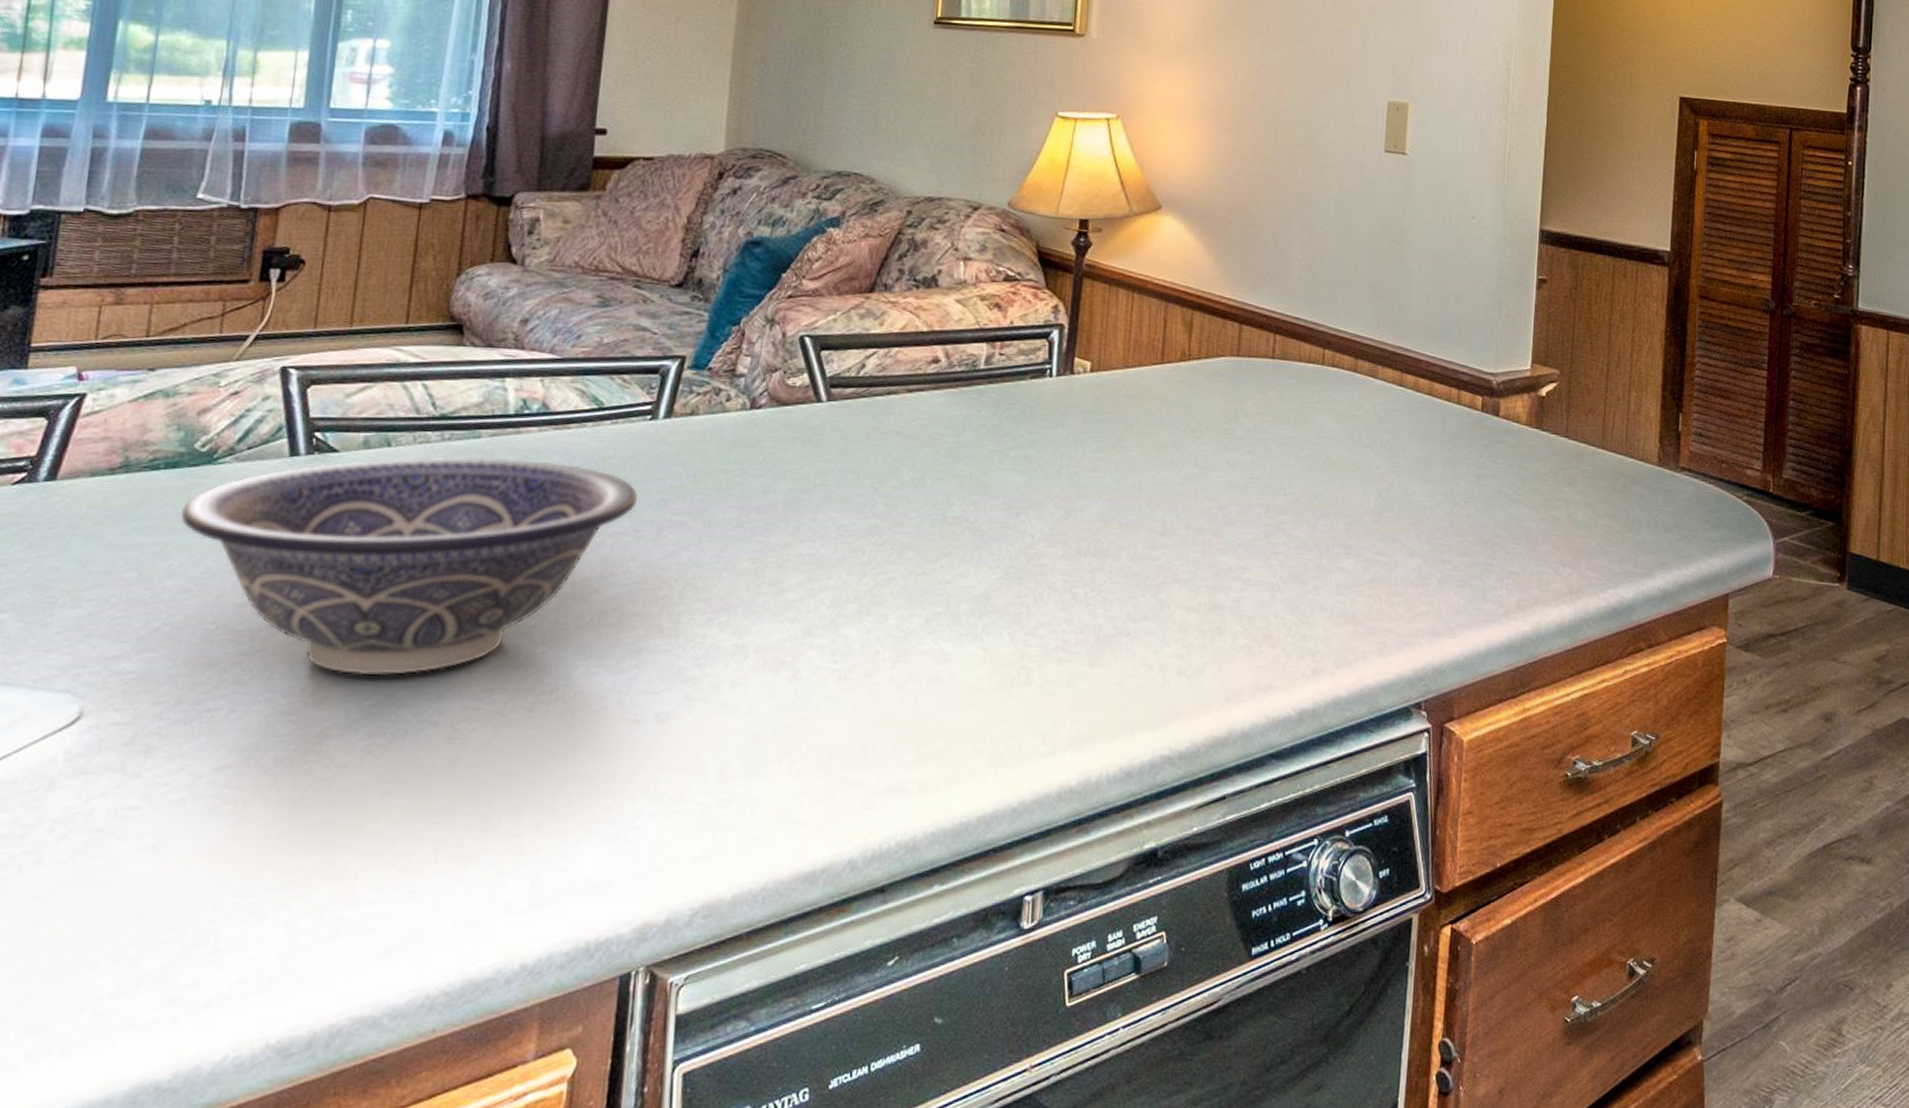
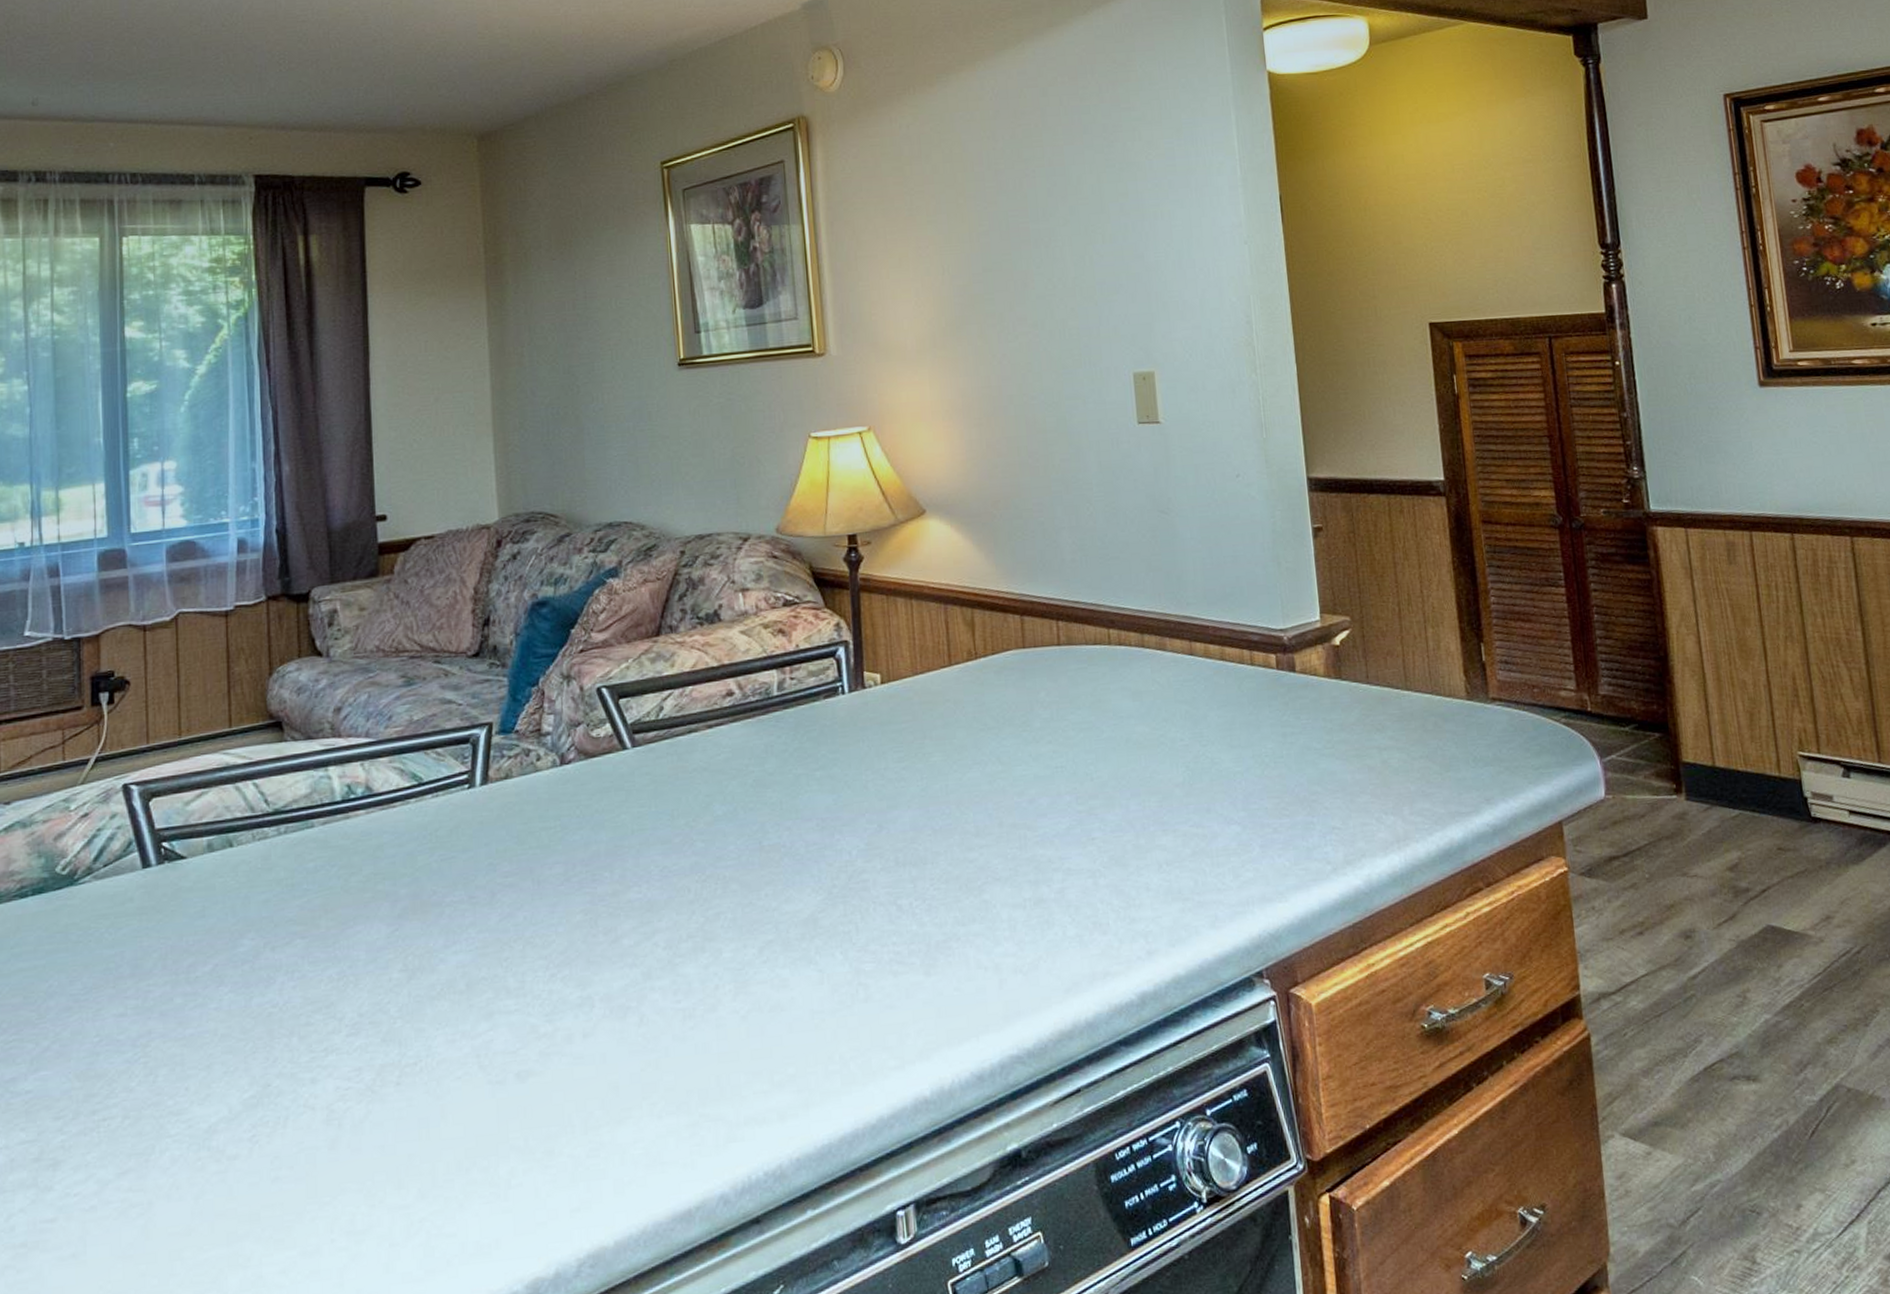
decorative bowl: present [180,457,638,676] -> none [52,841,467,1070]

